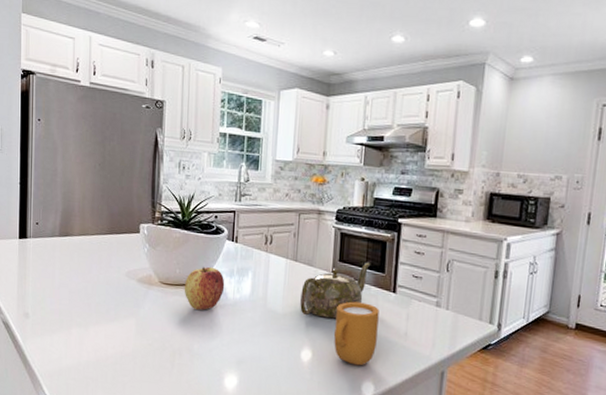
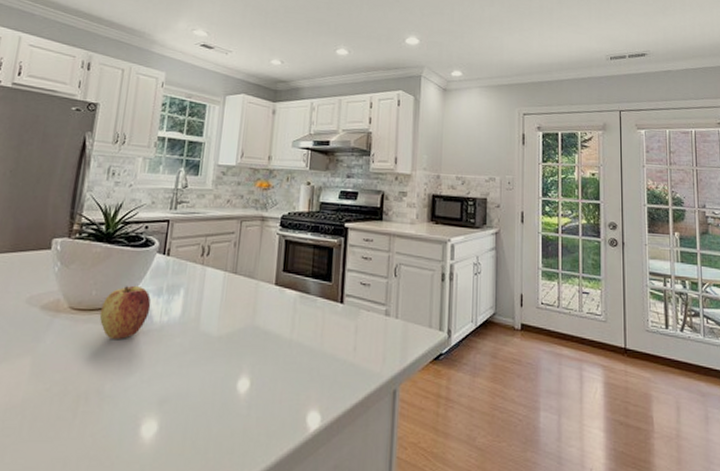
teapot: present [300,262,371,319] -> none [238,270,317,338]
mug: present [334,301,379,366] -> none [276,316,326,392]

